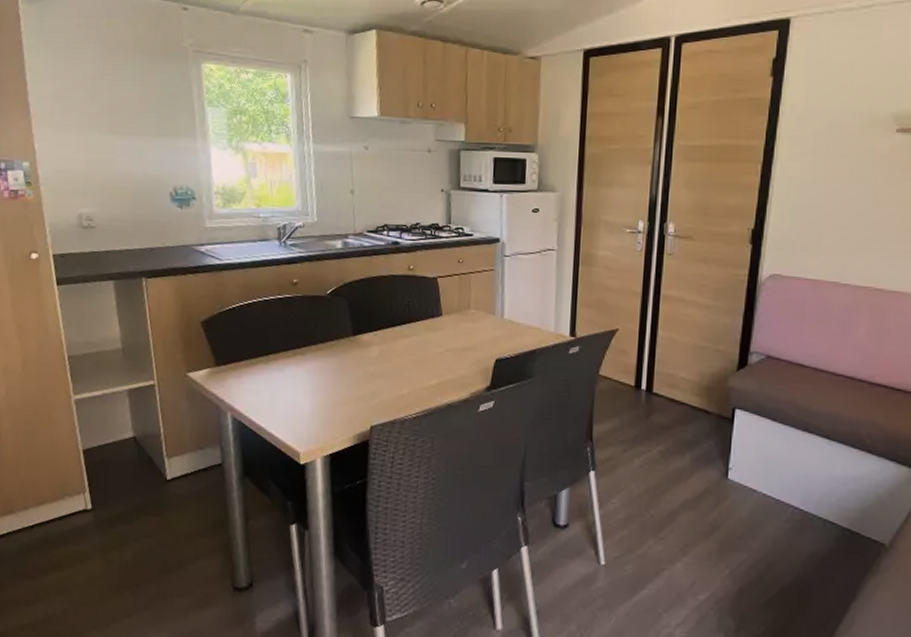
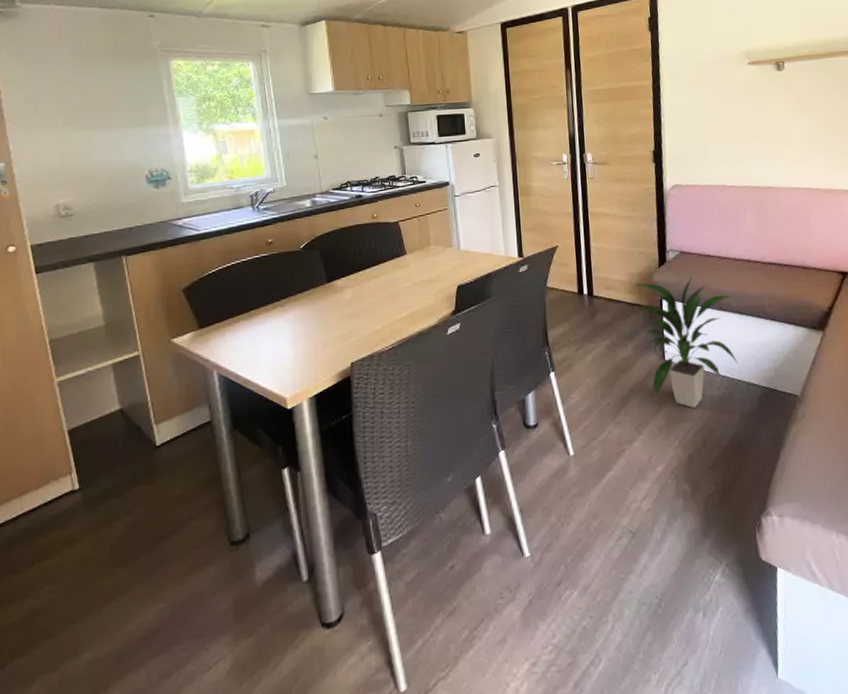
indoor plant: none [701,385,822,537] -> present [635,275,739,408]

